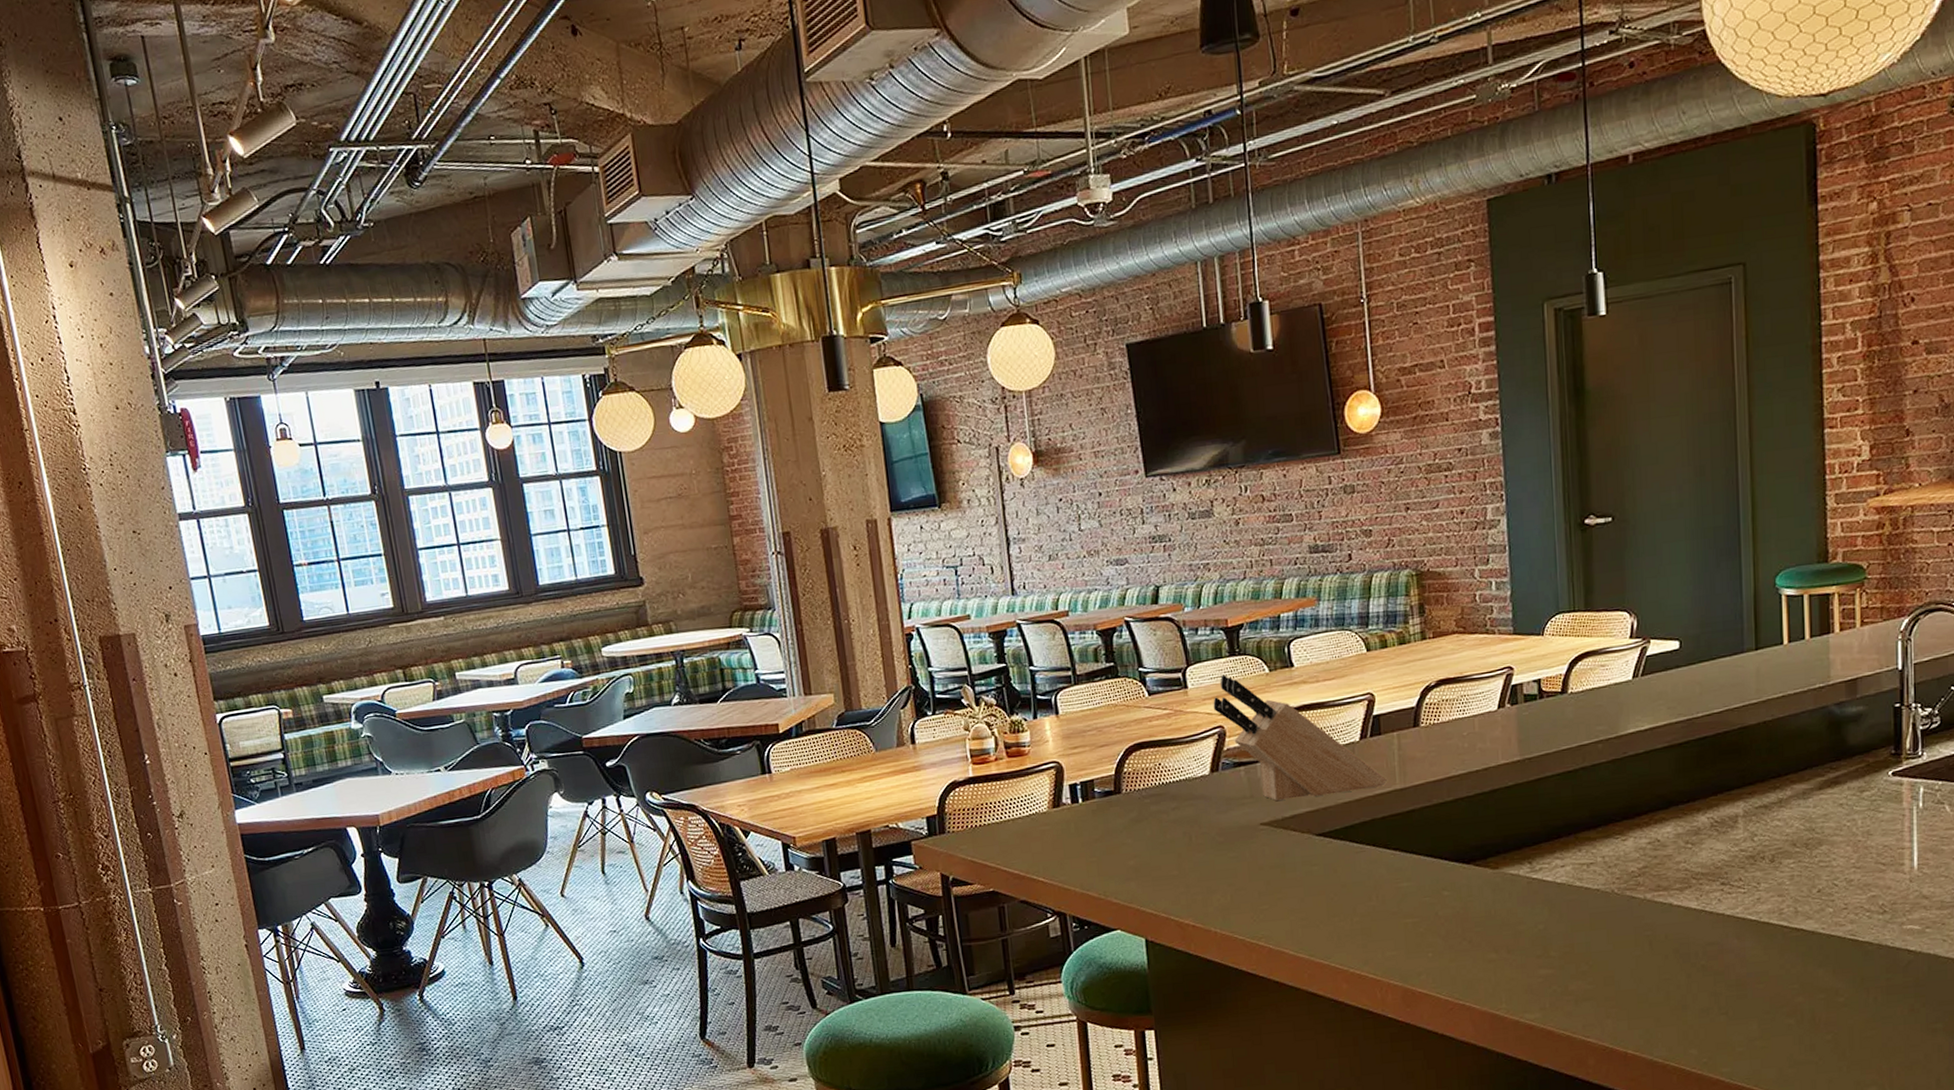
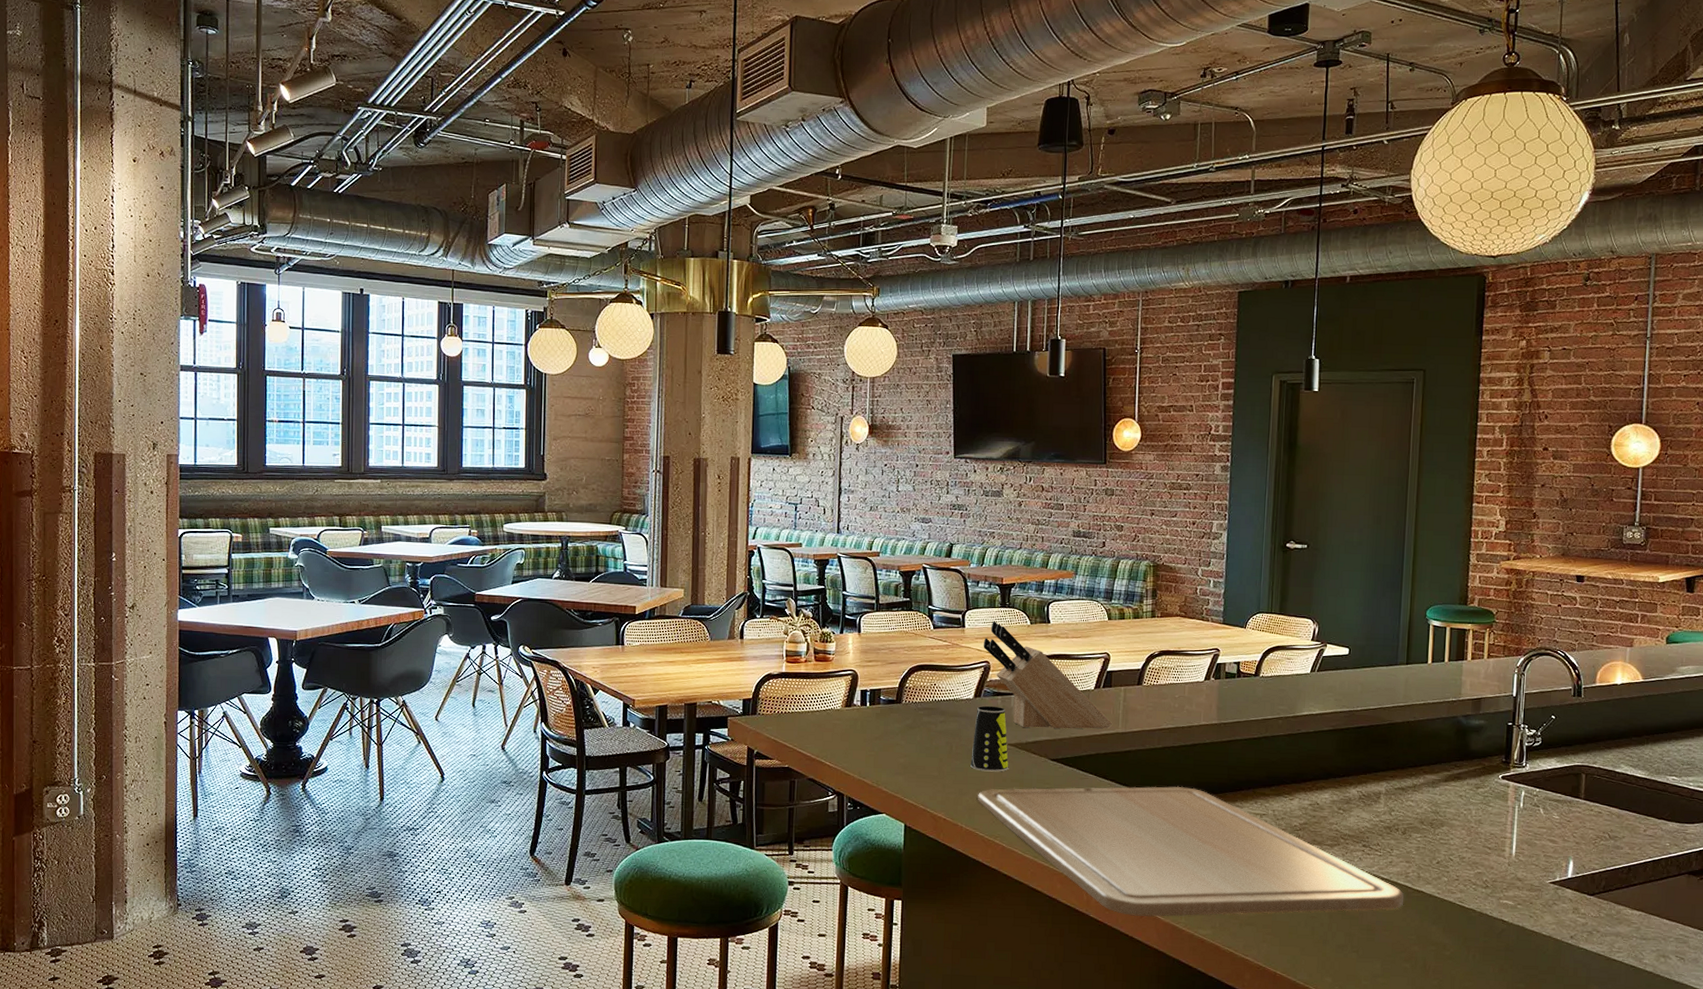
cup: none [1216,779,1264,862] -> present [970,705,1008,772]
chopping board: none [1231,843,1779,1009] -> present [978,786,1404,918]

